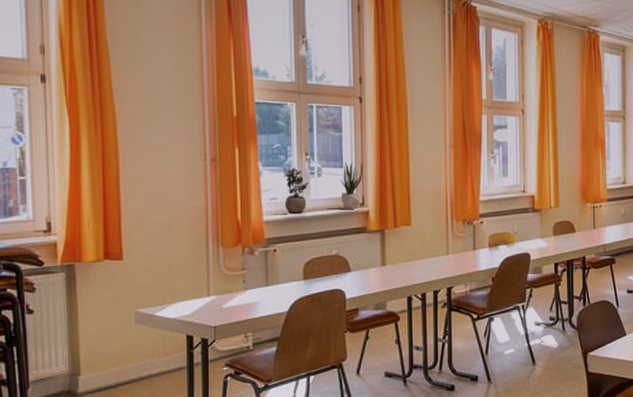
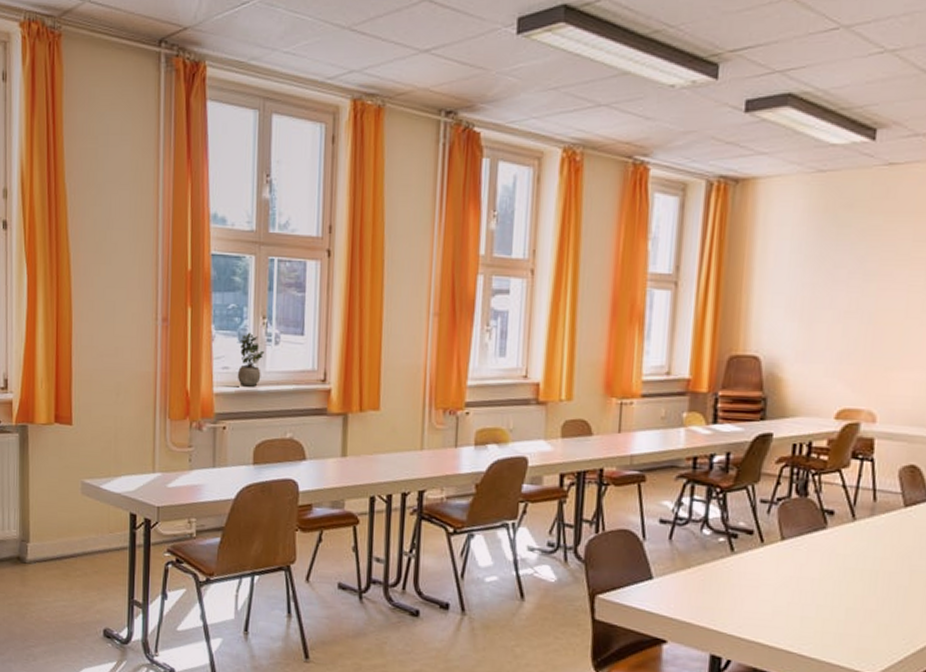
potted plant: present [340,161,363,210] -> none [299,328,328,387]

